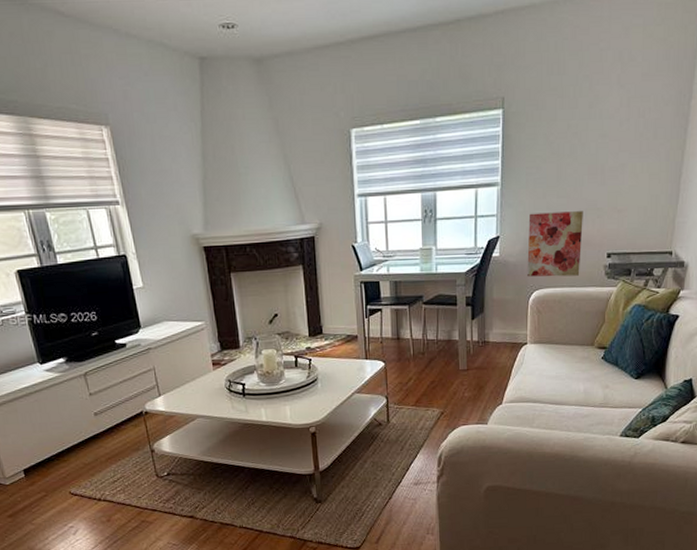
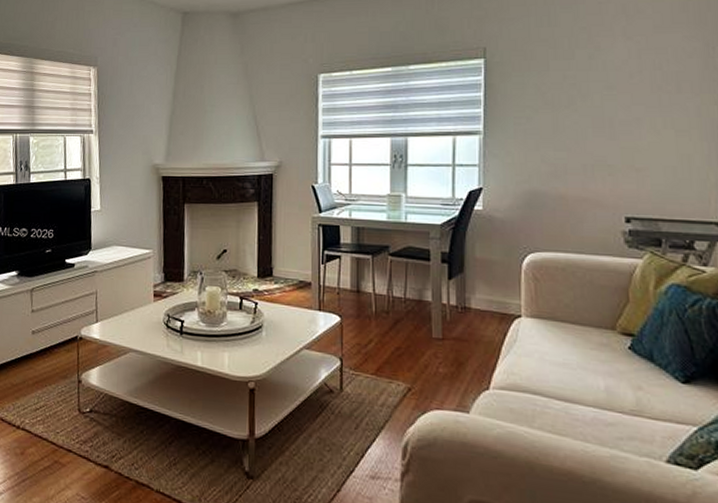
wall art: present [527,211,583,277] -> none [518,165,590,241]

